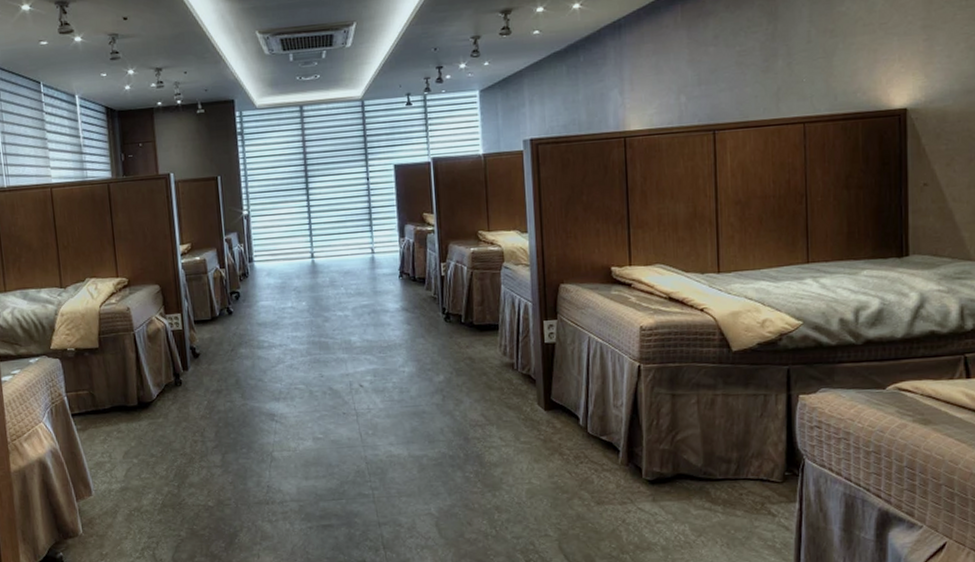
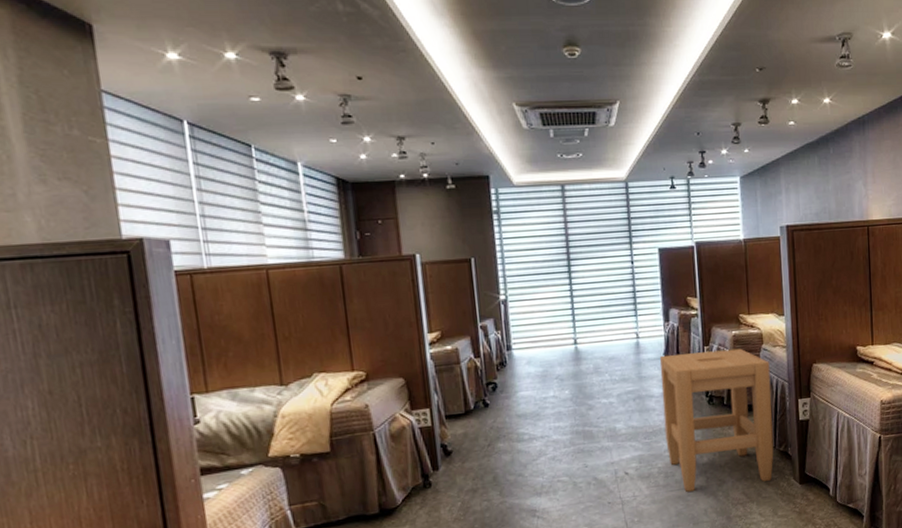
stool: none [395,265,516,409] -> present [659,348,774,492]

